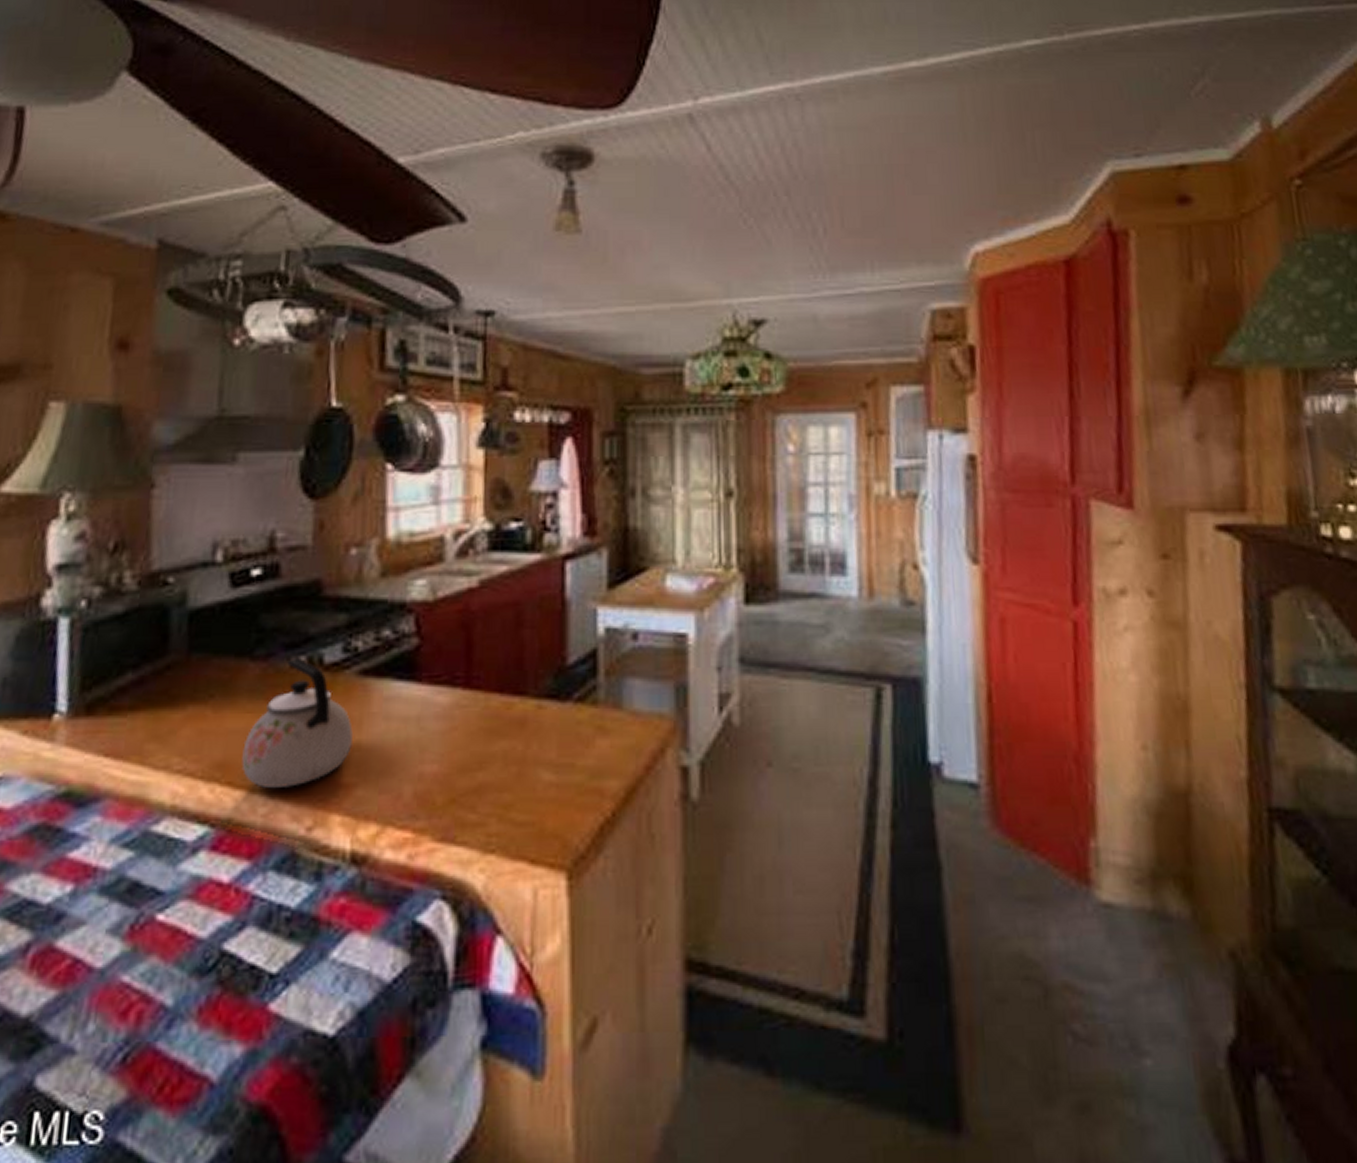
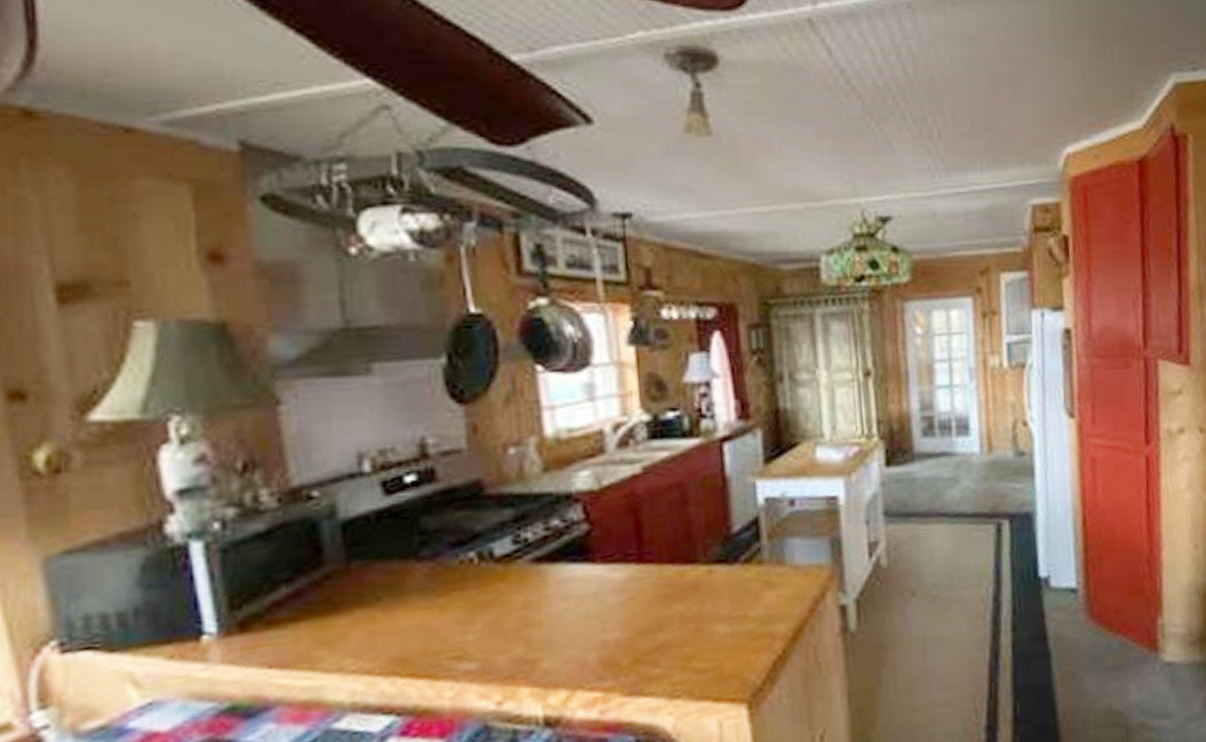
kettle: present [241,657,354,788] -> none [420,553,534,675]

